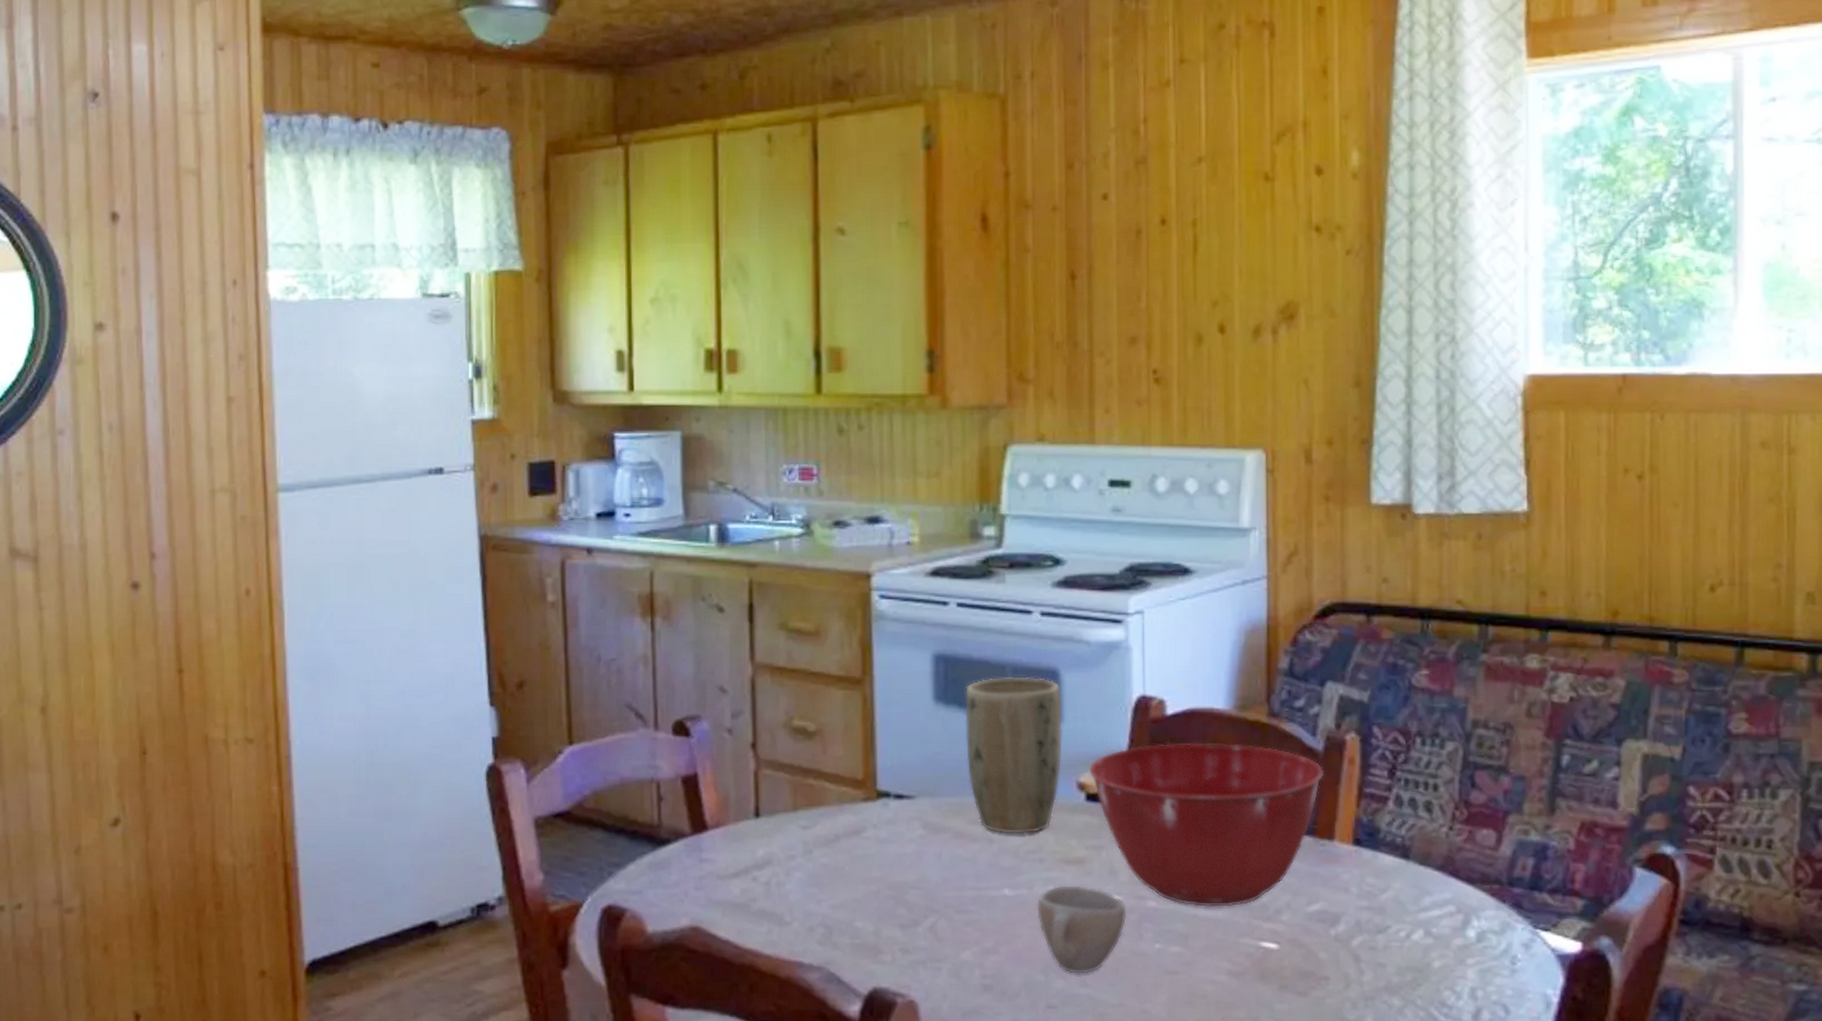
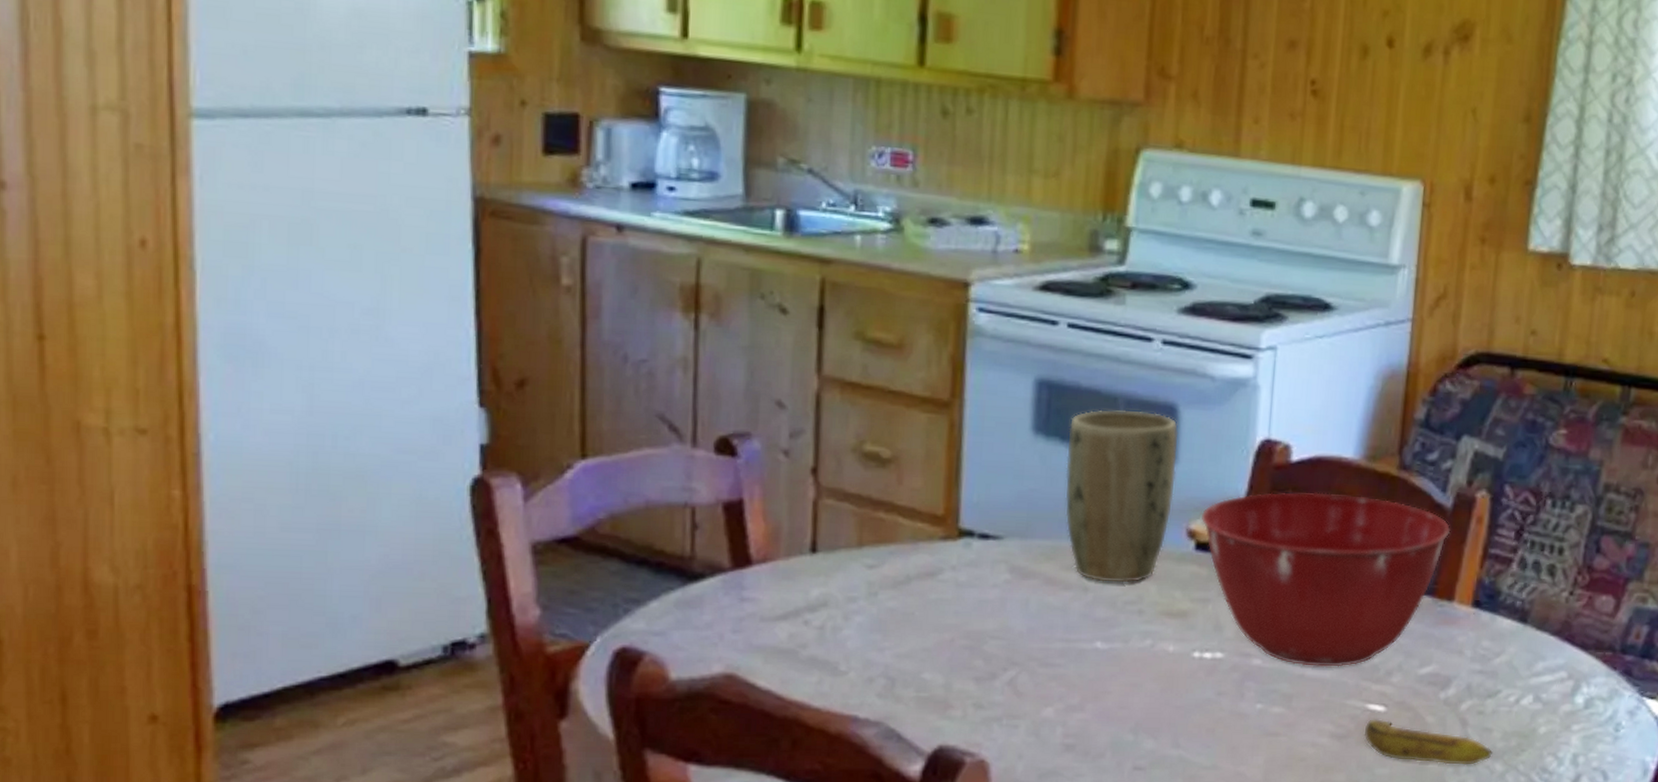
cup: present [1037,885,1127,974] -> none [1131,639,1230,734]
banana: none [1260,955,1388,1001] -> present [1363,718,1493,766]

